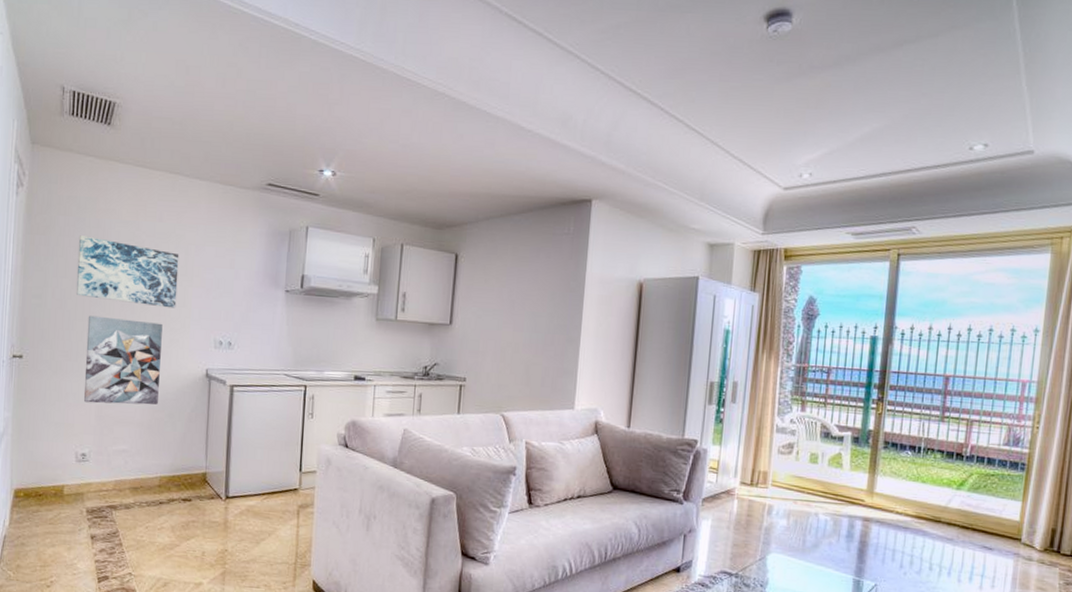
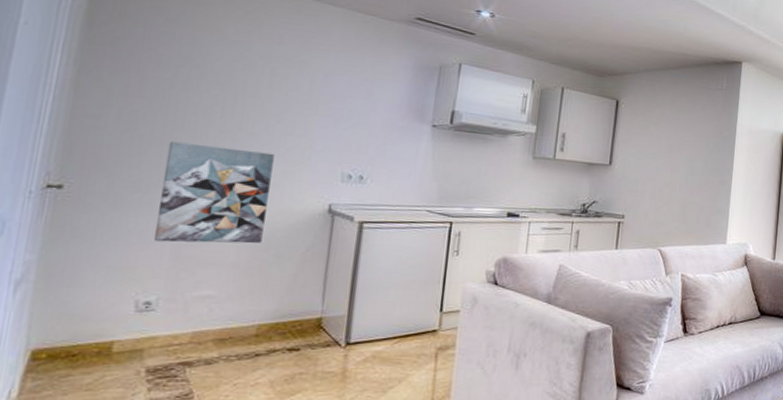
wall art: present [76,235,179,308] -> none [154,51,302,138]

